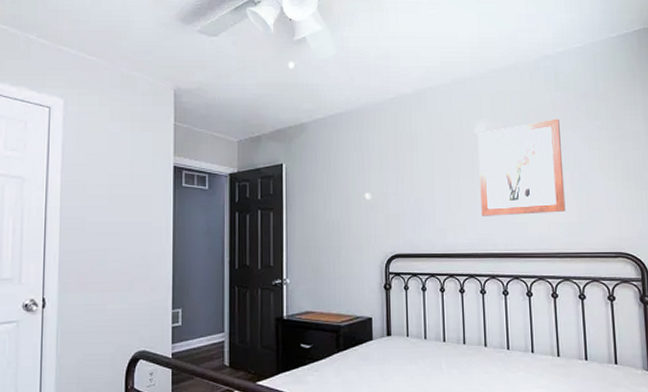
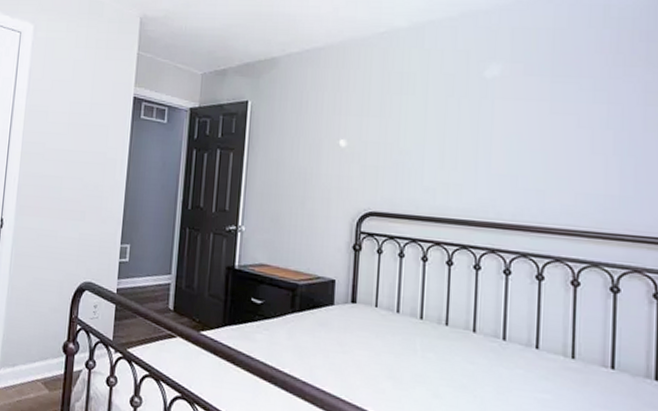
wall art: present [477,118,566,216] -> none [484,63,605,181]

